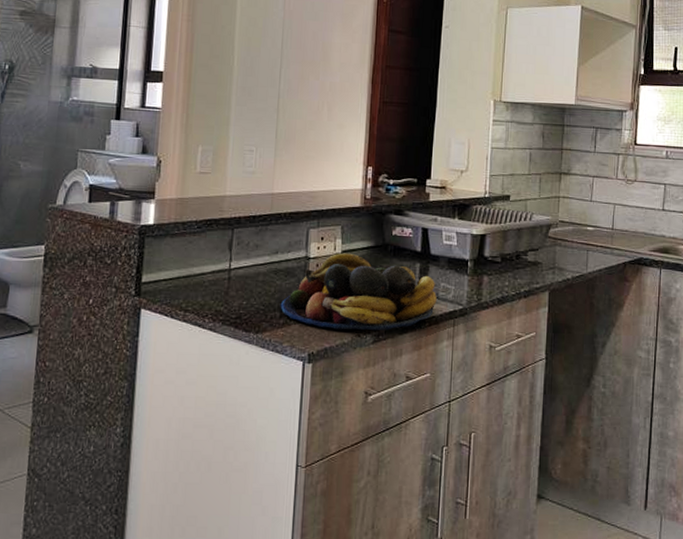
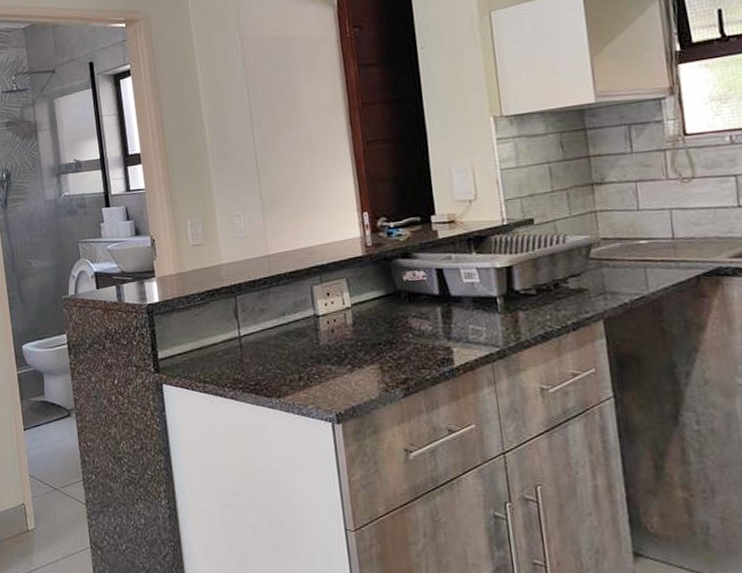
fruit bowl: present [280,253,437,331] -> none [297,305,468,387]

